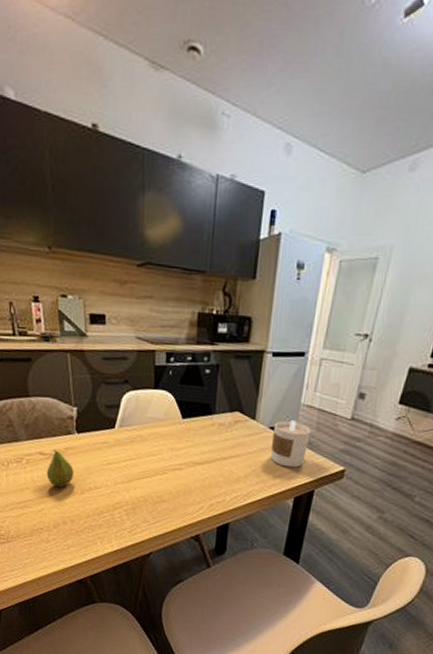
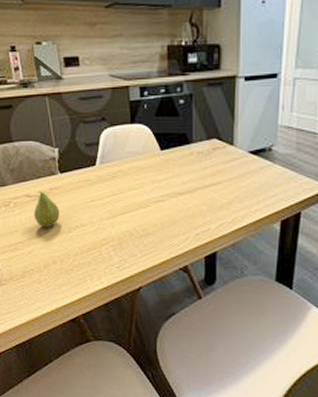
candle: present [270,420,311,468] -> none [251,142,291,191]

